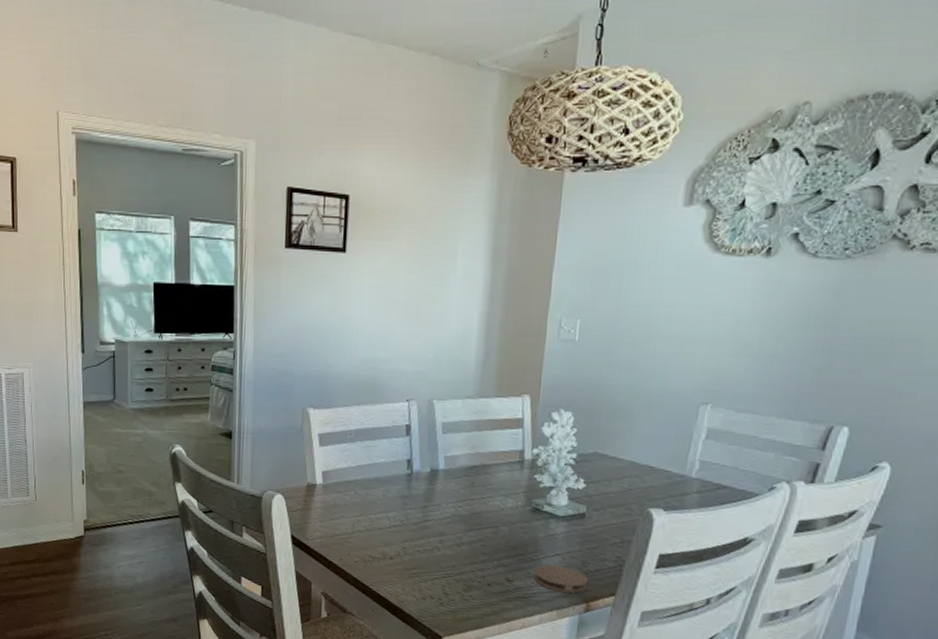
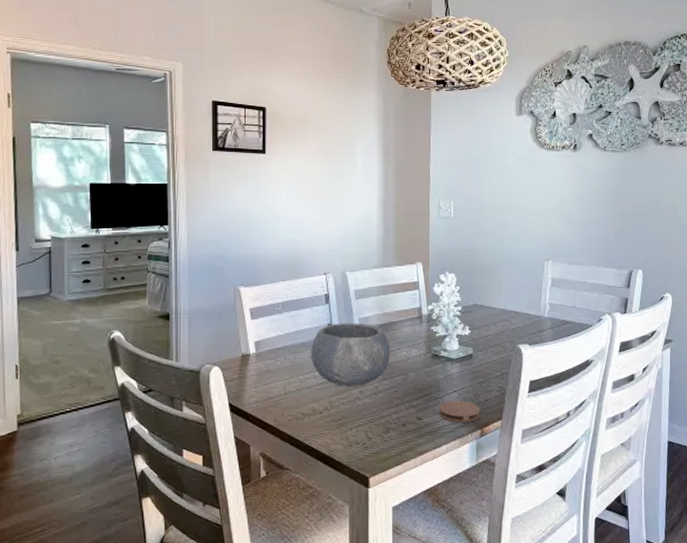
bowl: none [384,459,481,534] -> present [310,323,391,386]

